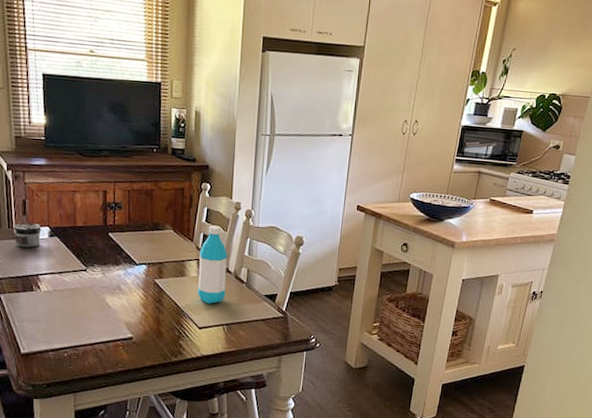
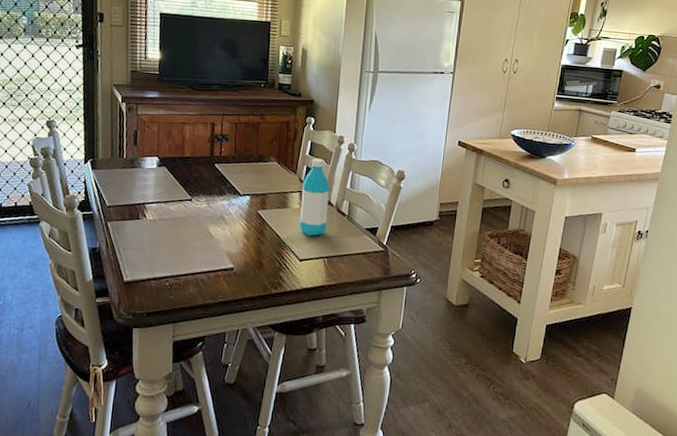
jar: present [13,222,41,248] -> none [123,152,151,177]

